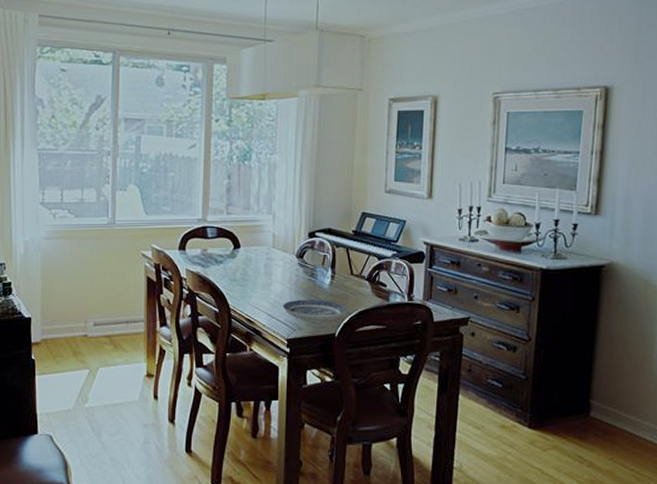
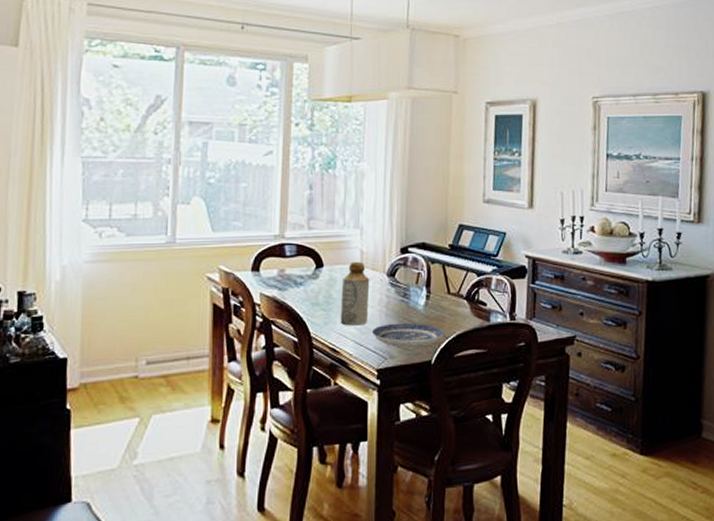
bottle: none [255,244,281,300] -> present [340,261,370,326]

